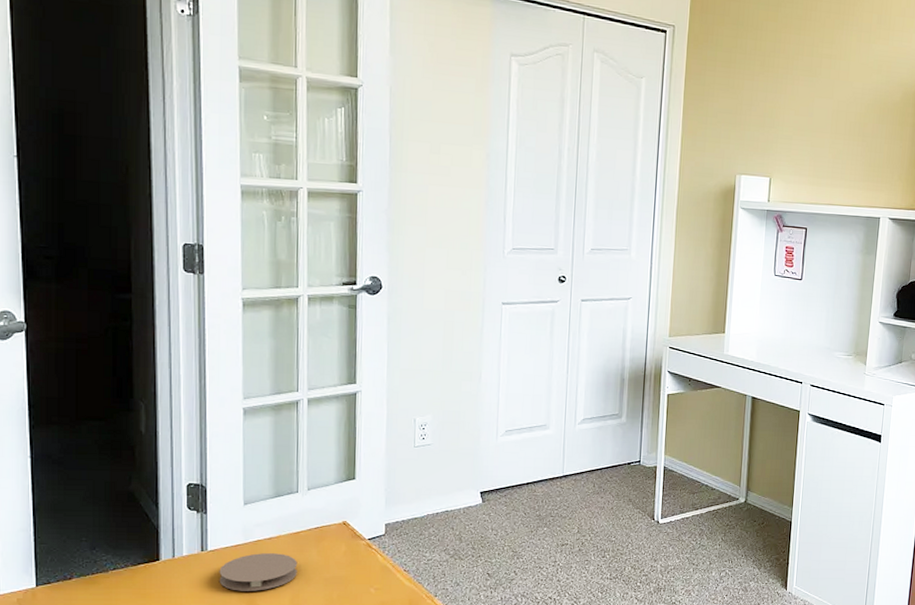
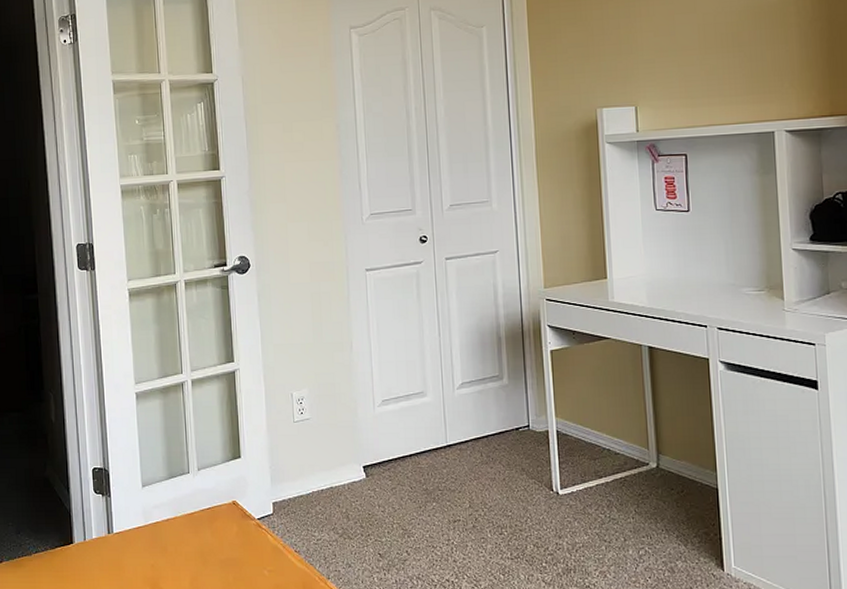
coaster: present [219,553,298,591] -> none [124,535,195,574]

